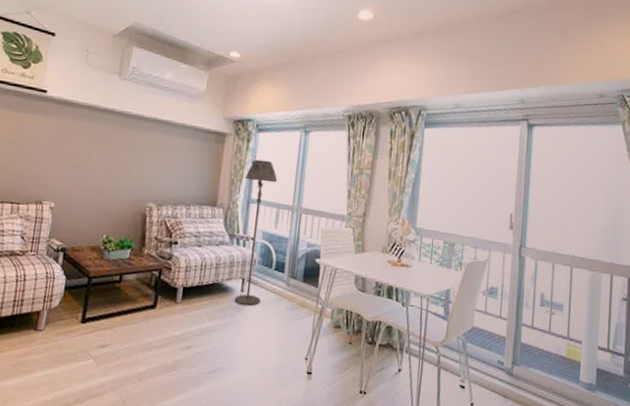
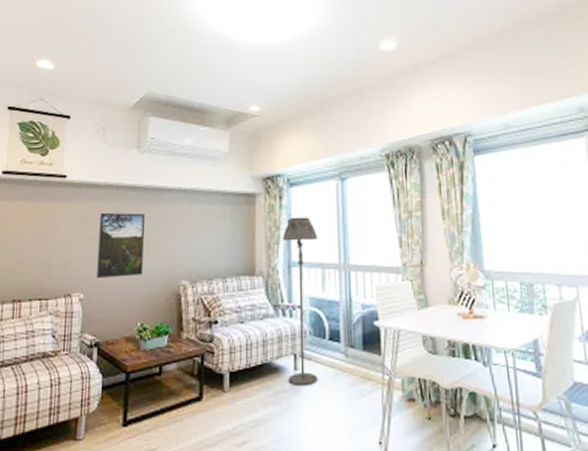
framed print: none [68,130,120,193] -> present [97,212,144,278]

